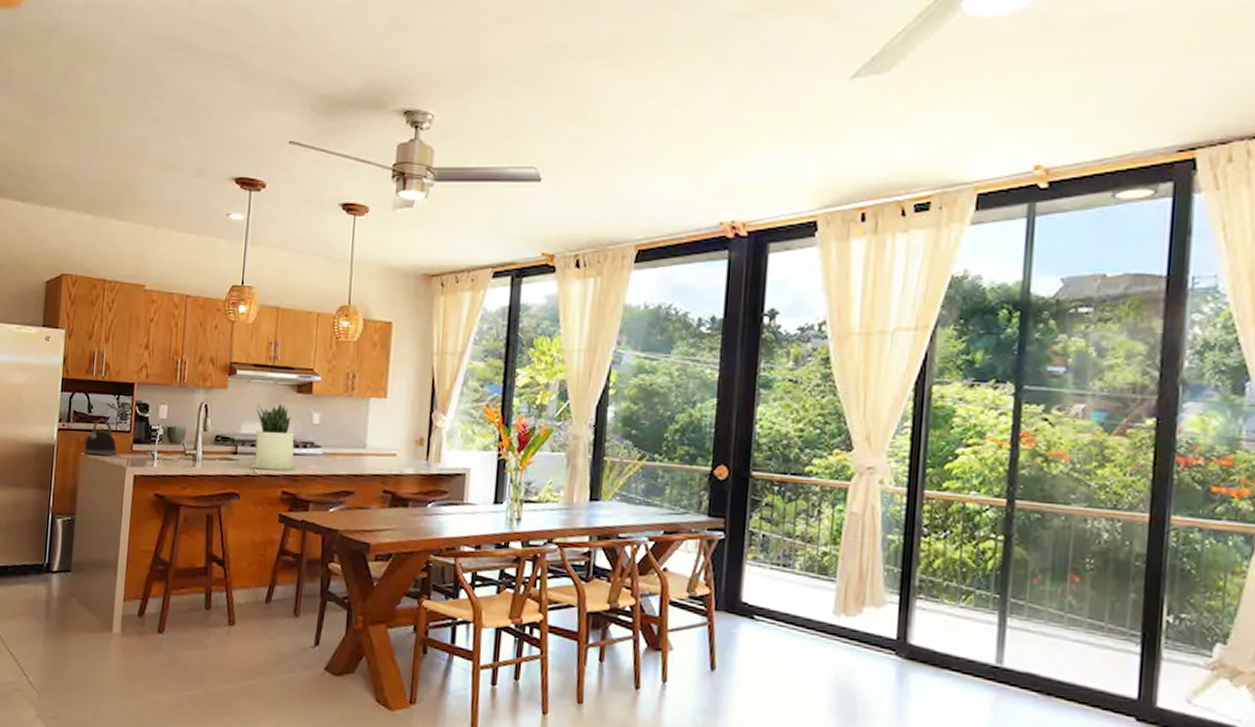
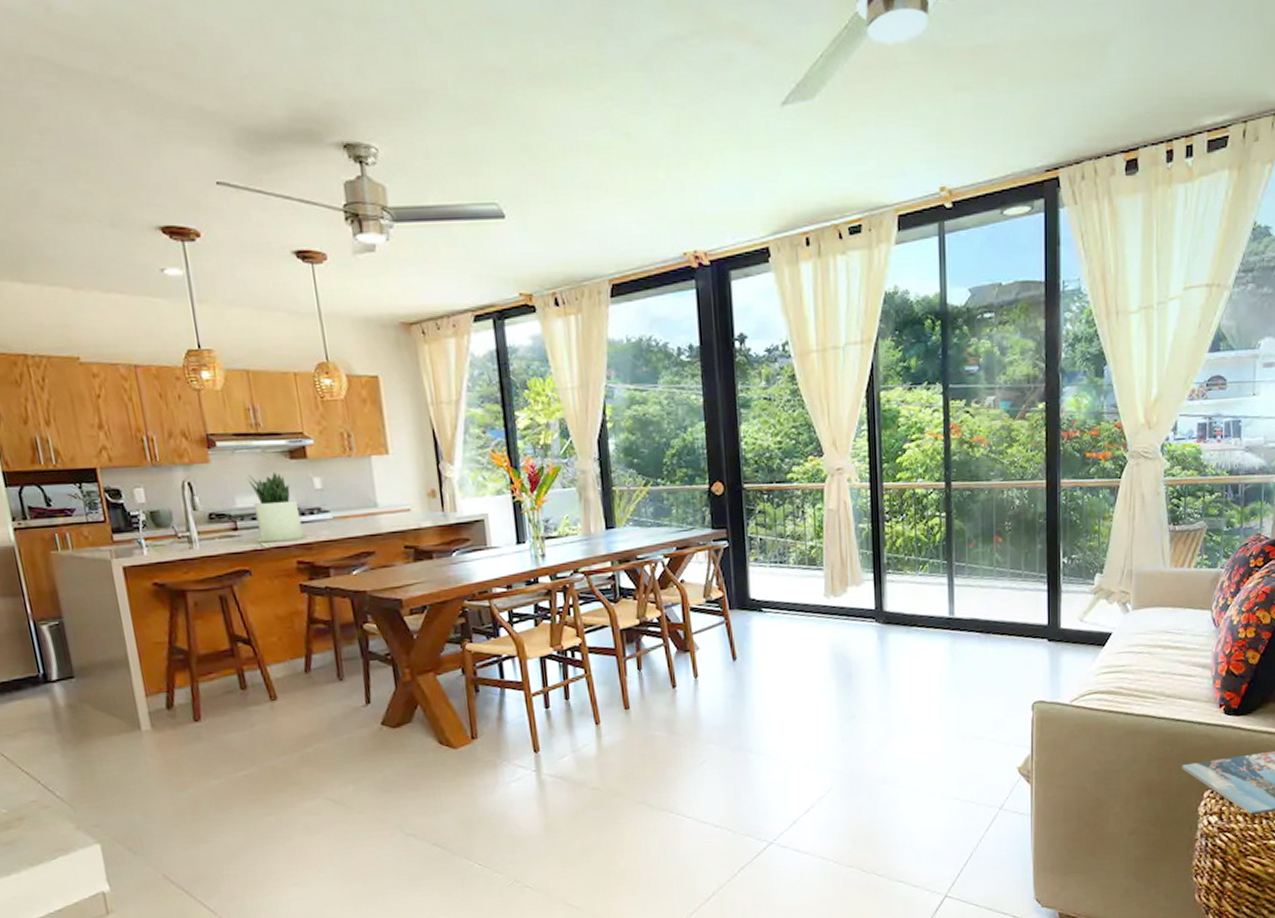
kettle: present [84,418,117,457] -> none [52,510,95,553]

